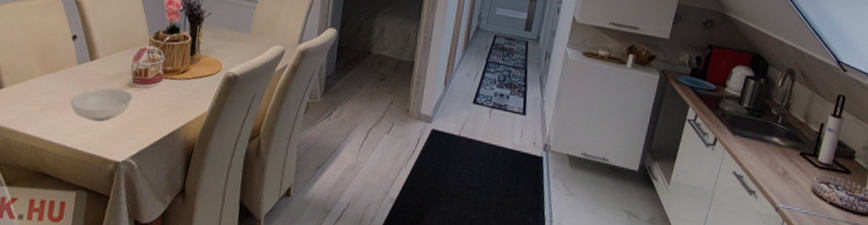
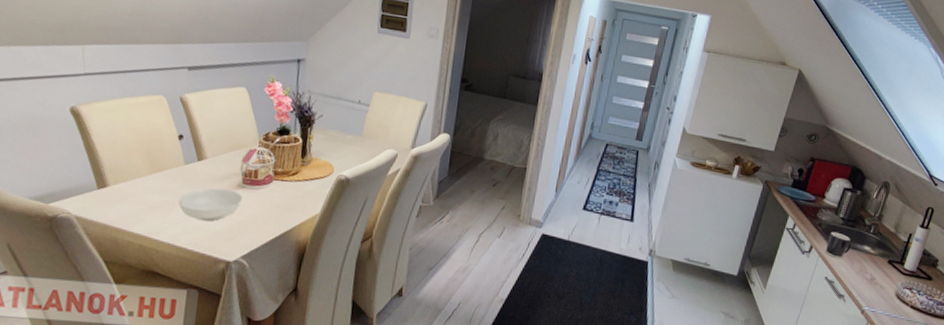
mug: none [732,122,759,151] -> present [826,231,851,258]

